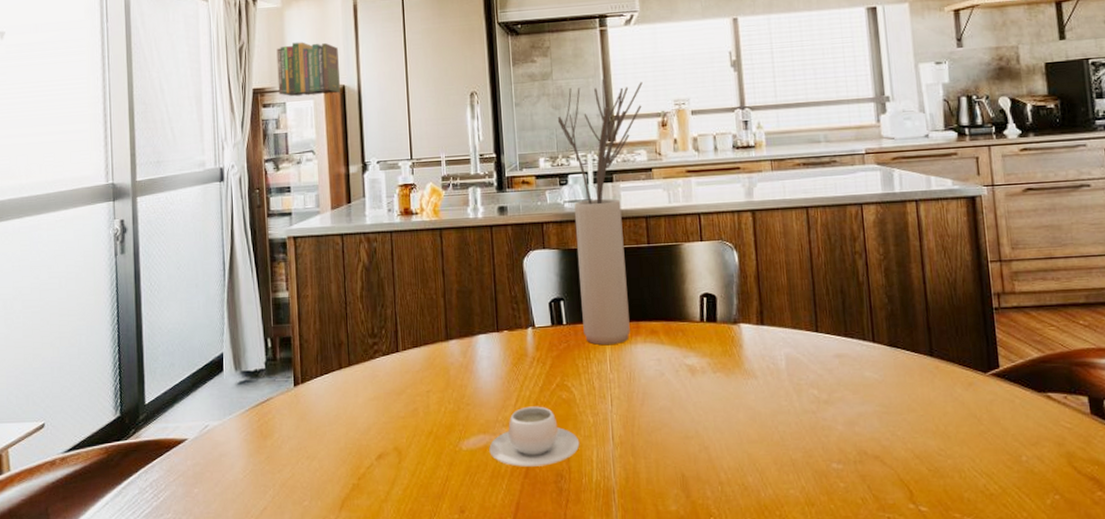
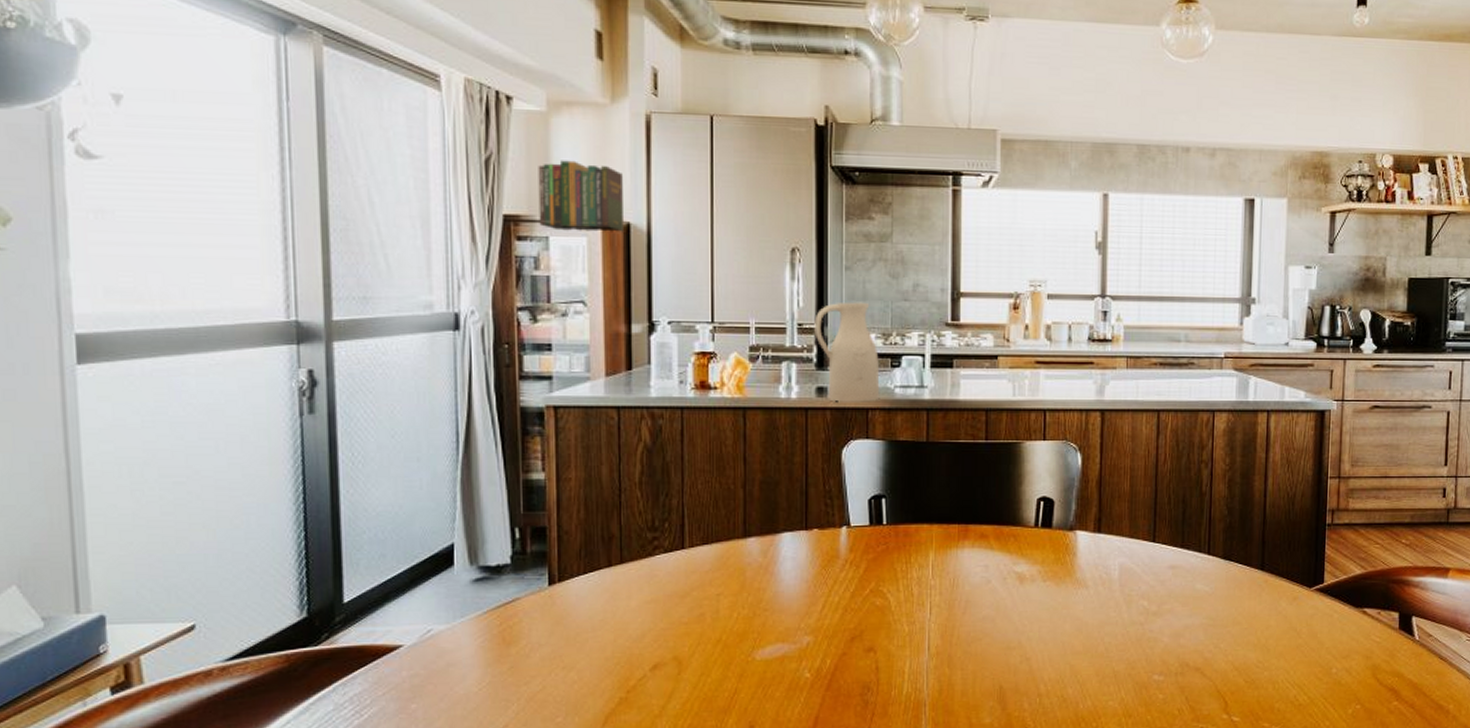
teacup: present [489,406,580,467] -> none [787,613,892,679]
ceramic pitcher: none [493,131,552,220] -> present [814,302,880,404]
vase: present [557,78,643,345] -> none [894,247,996,548]

